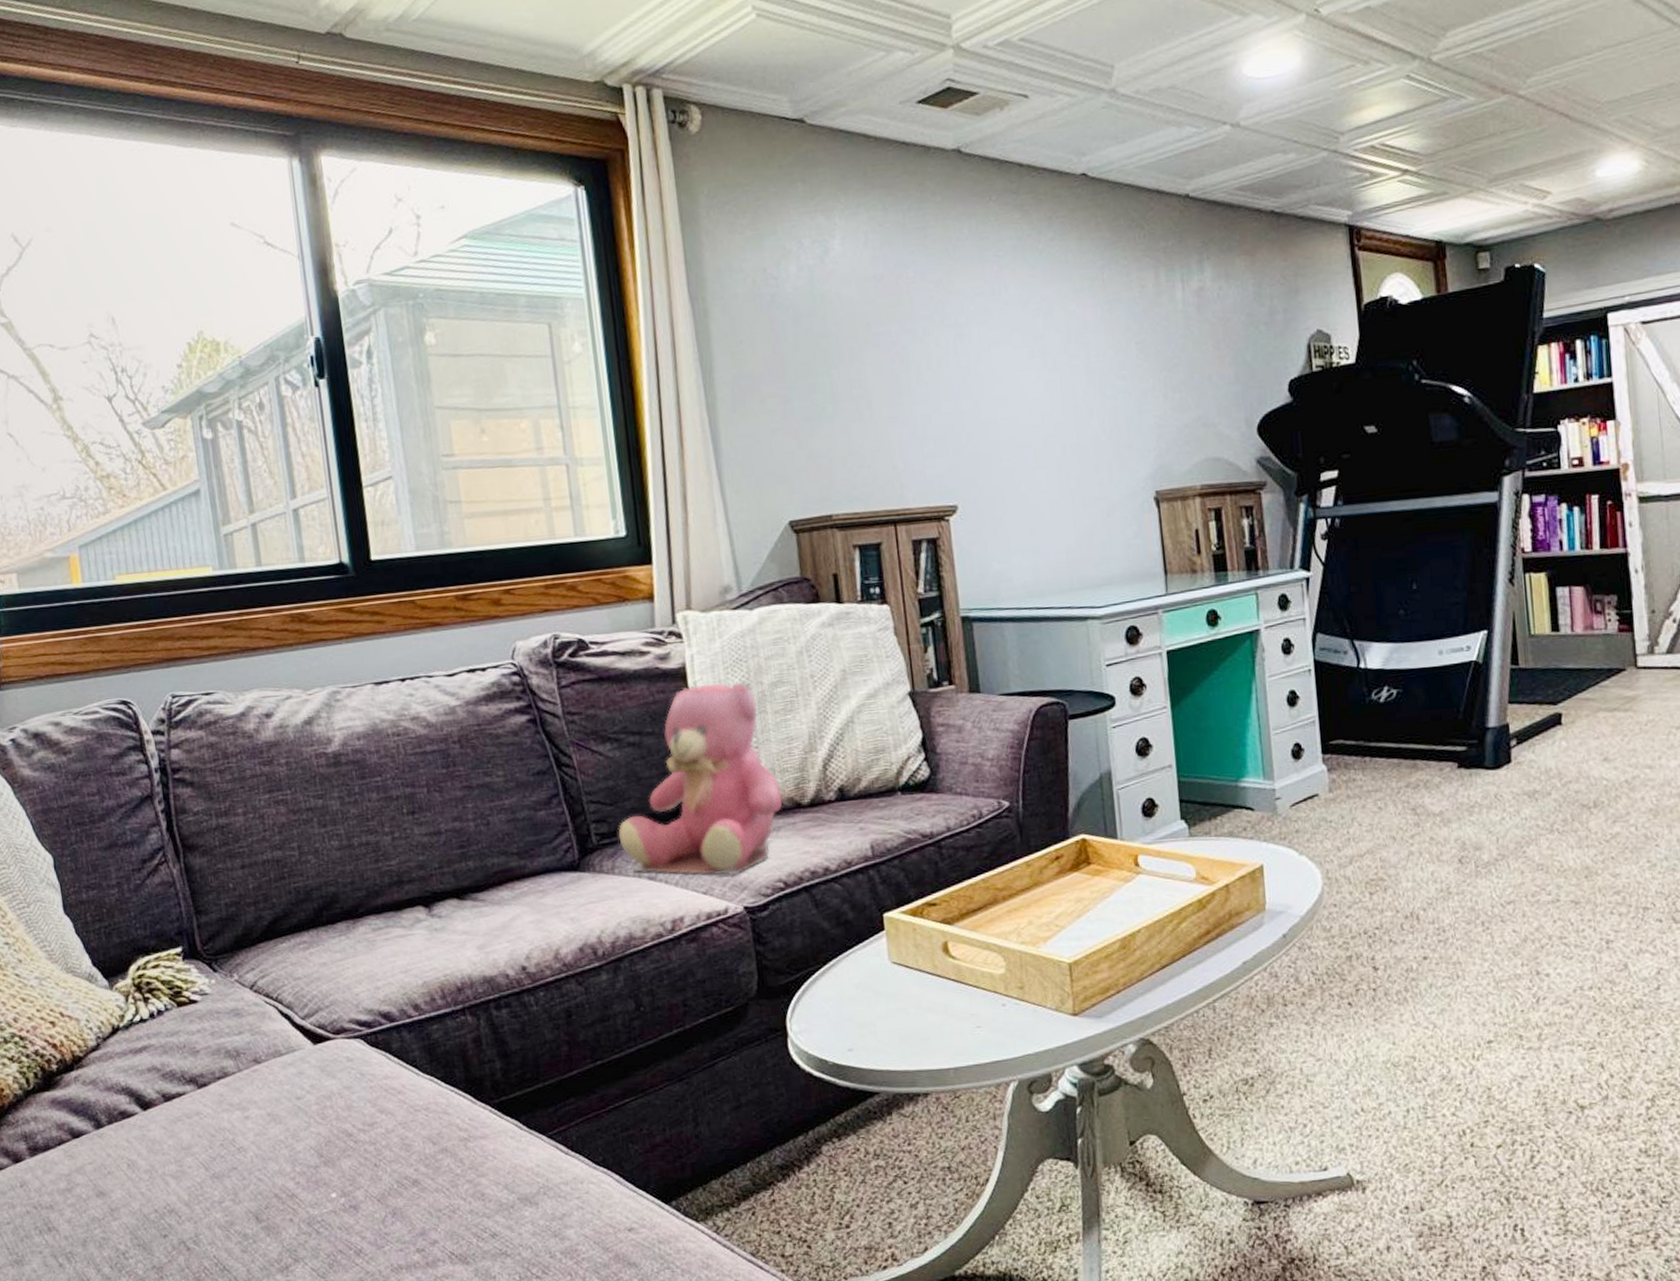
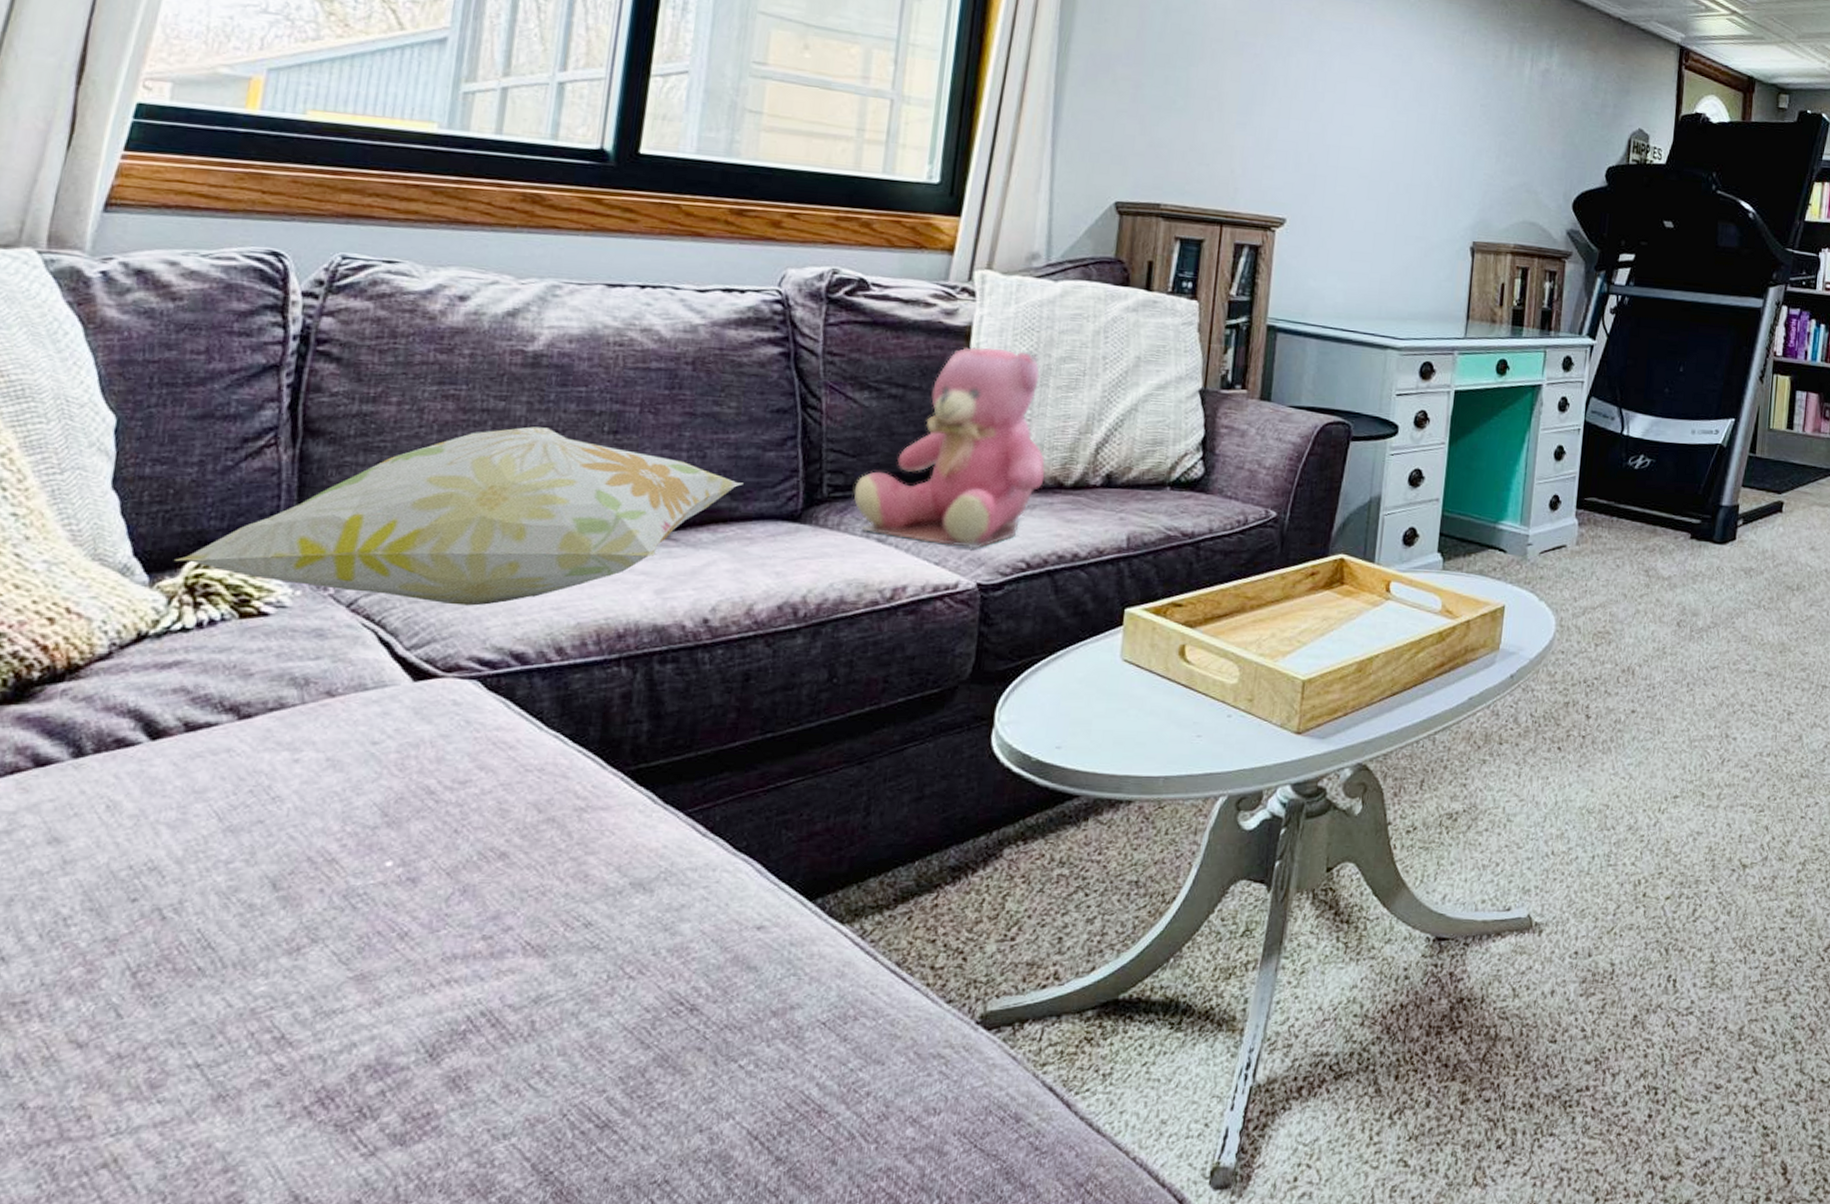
decorative pillow: none [121,817,525,978] -> present [175,426,743,606]

